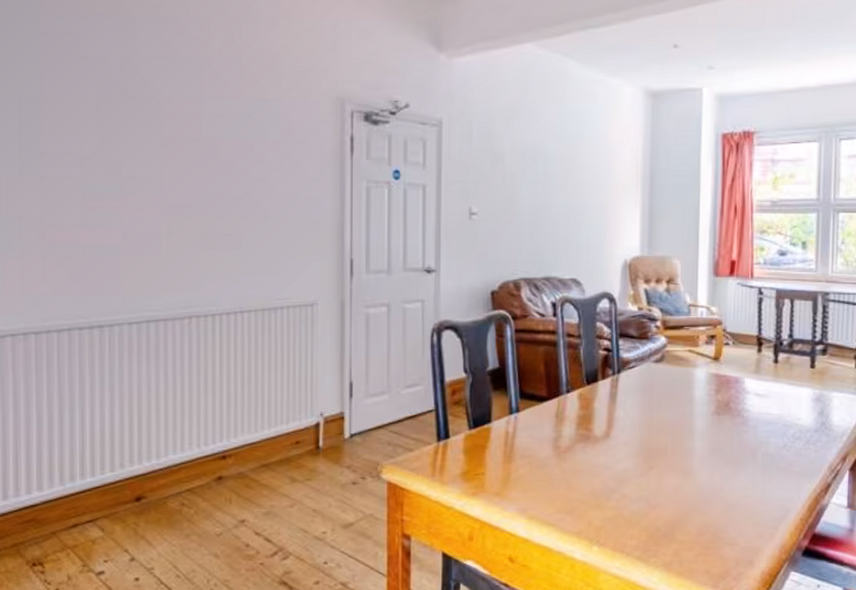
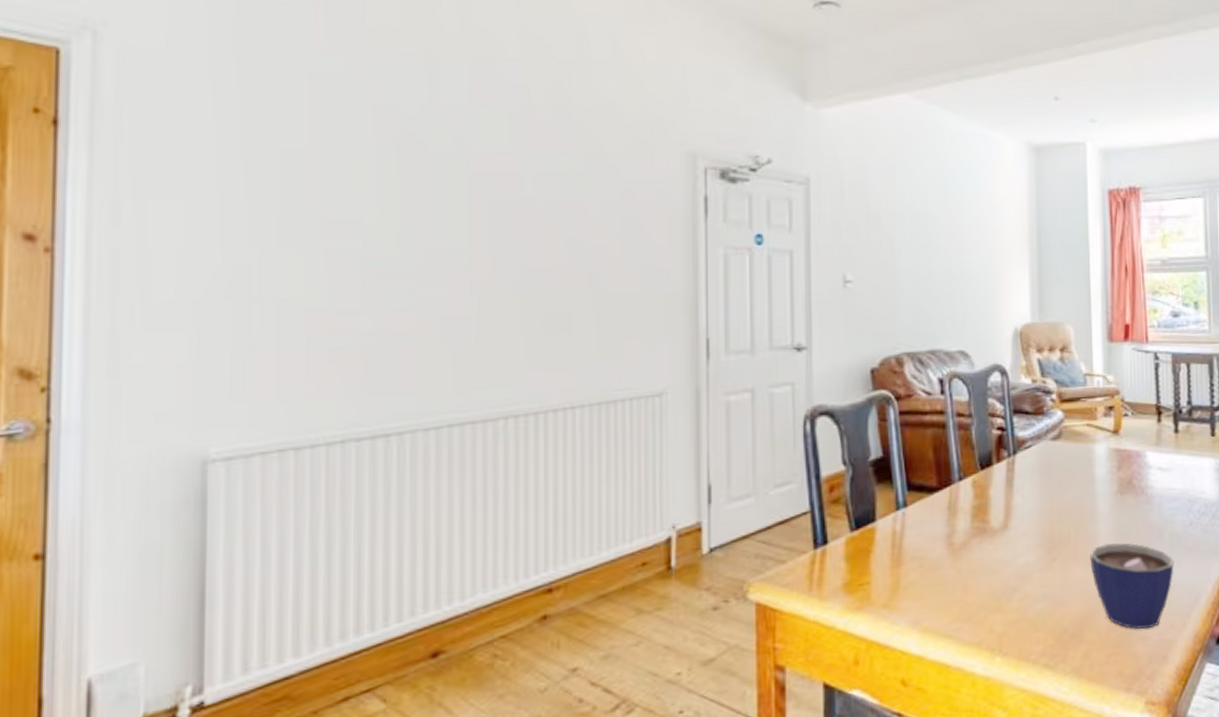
cup: none [685,457,766,536] -> present [1090,542,1174,630]

